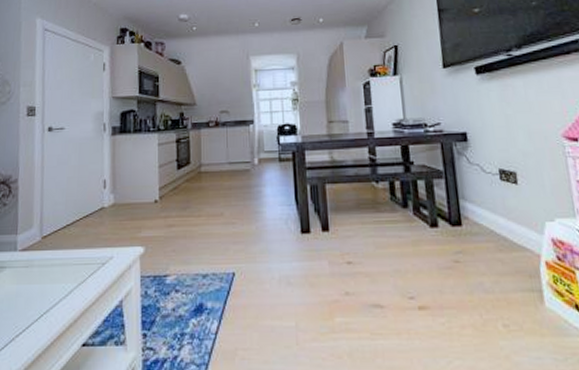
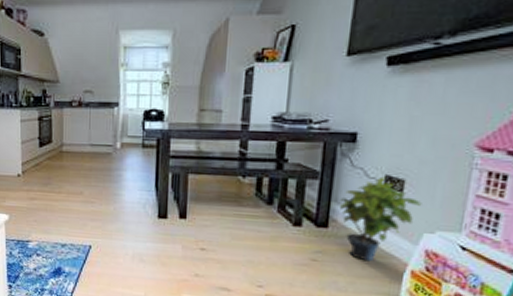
potted plant: none [466,170,536,257] -> present [339,176,422,262]

